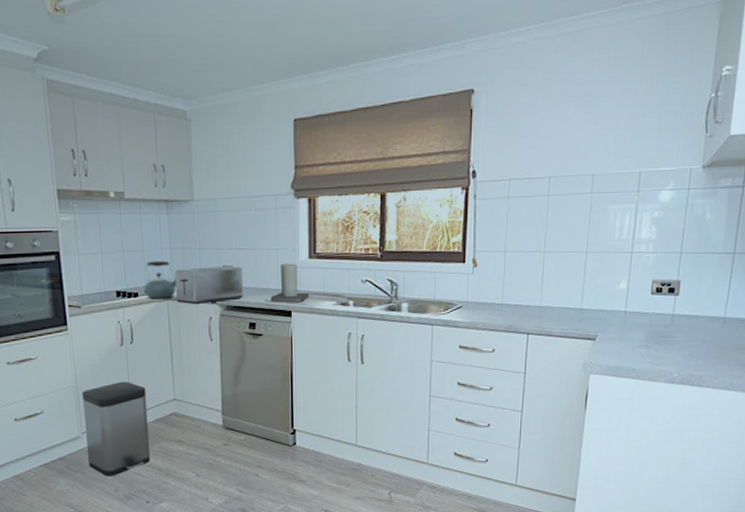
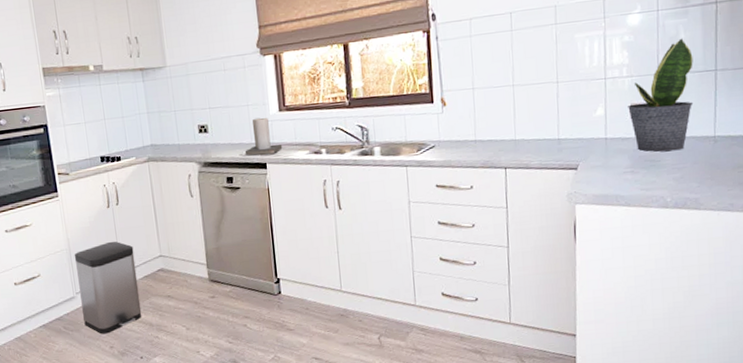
kettle: present [143,260,177,299] -> none [125,125,156,161]
toaster: present [174,266,244,305] -> none [153,124,219,165]
potted plant: none [649,219,715,329] -> present [628,38,694,152]

